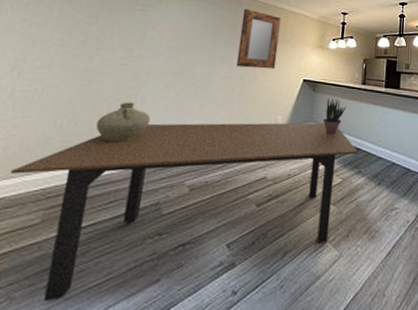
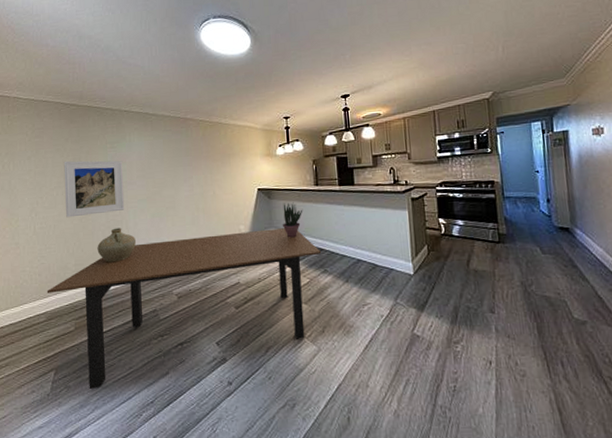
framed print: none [62,15,153,84] -> present [63,160,125,218]
home mirror: present [236,8,281,69] -> none [193,129,231,185]

